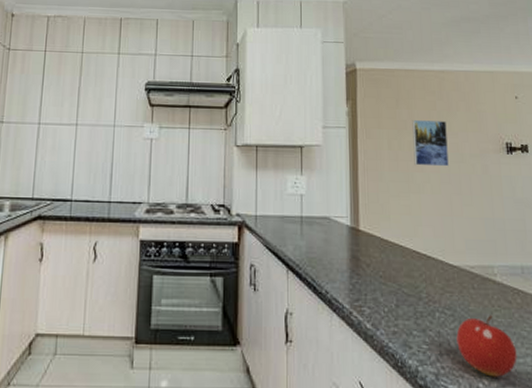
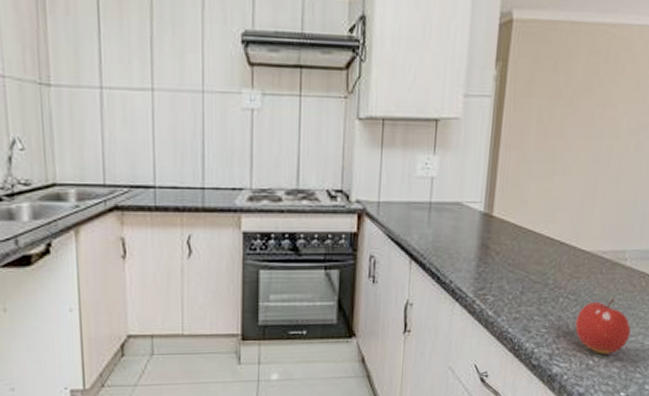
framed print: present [412,120,449,167] -> none [563,88,607,144]

